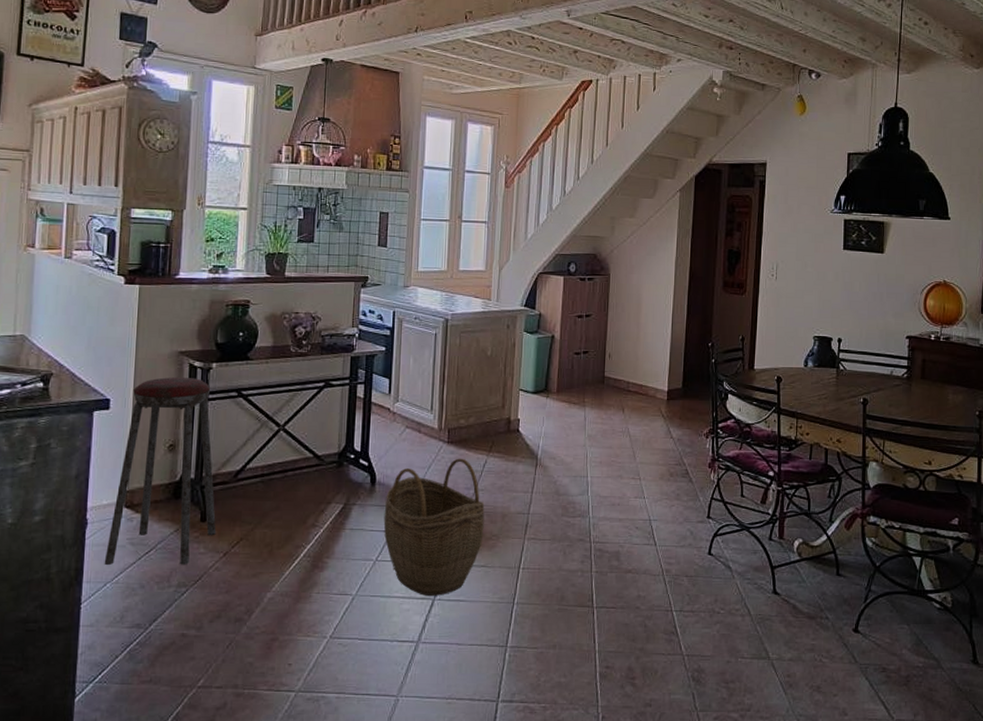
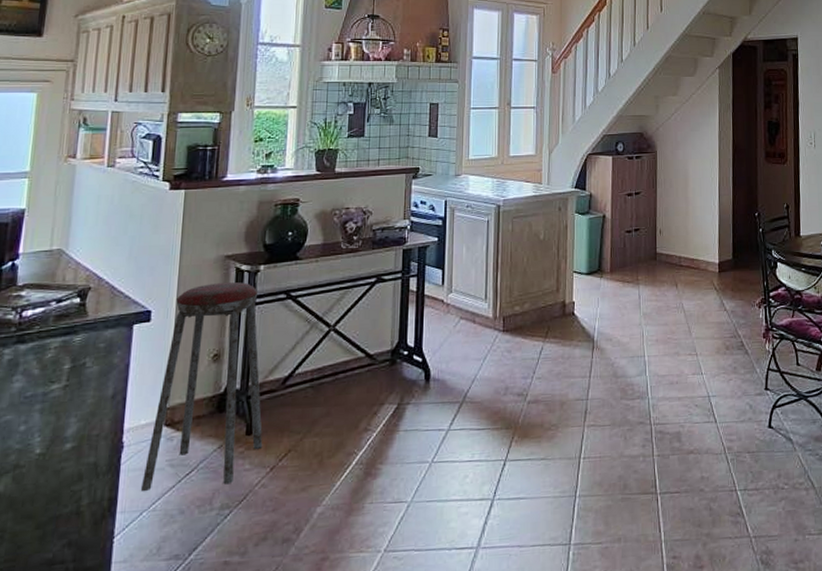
woven basket: present [383,458,485,596] -> none [439,346,542,496]

